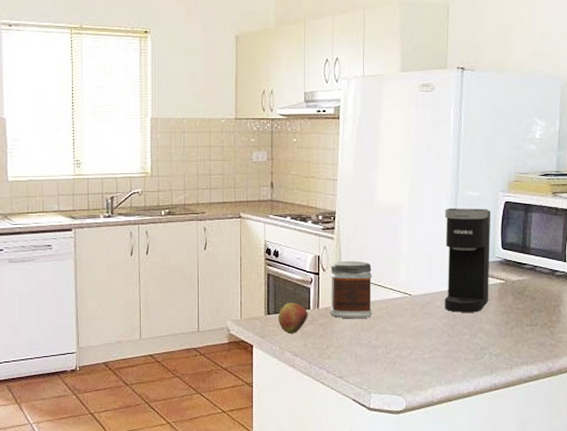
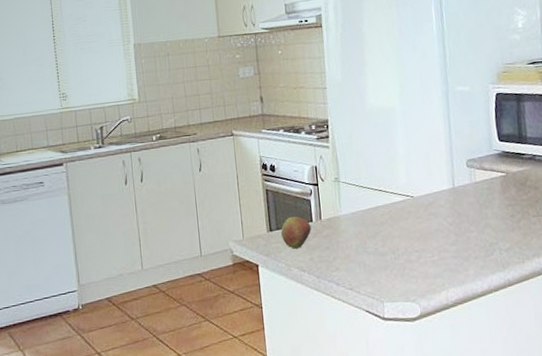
jar: present [330,261,373,318] -> none [329,167,376,228]
coffee maker: present [444,207,491,313] -> none [437,102,492,210]

